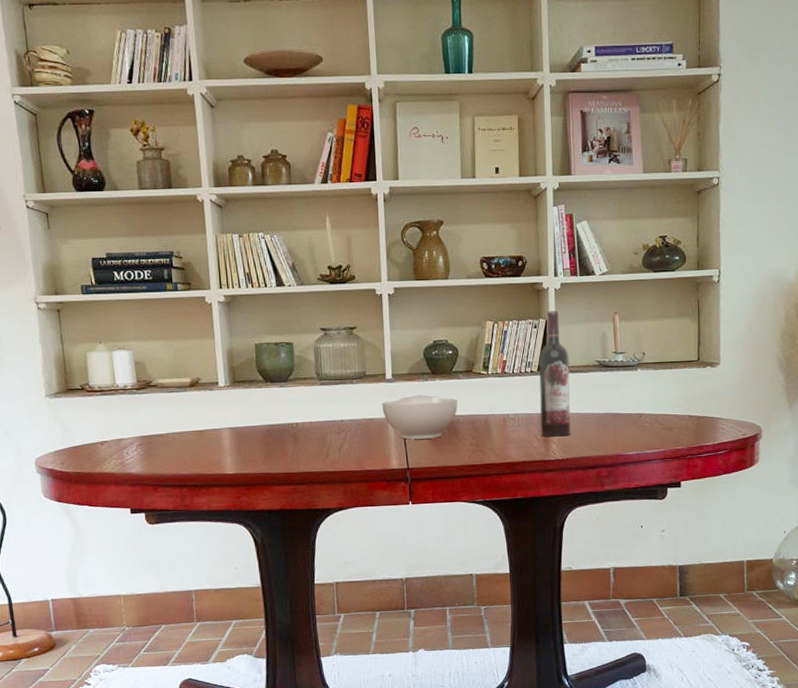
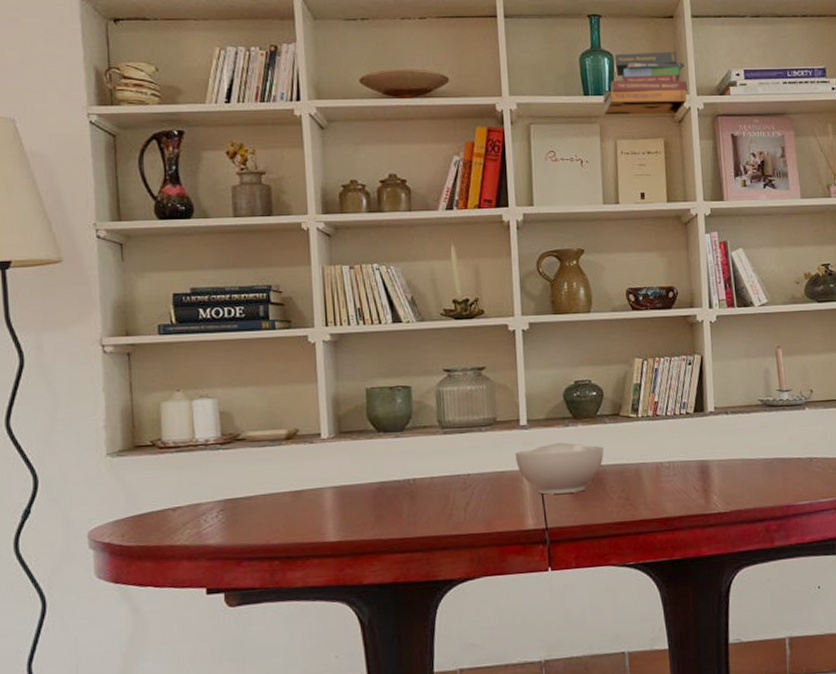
books: none [462,28,541,93] -> present [602,51,687,115]
wine bottle: present [539,311,571,437] -> none [695,345,734,487]

